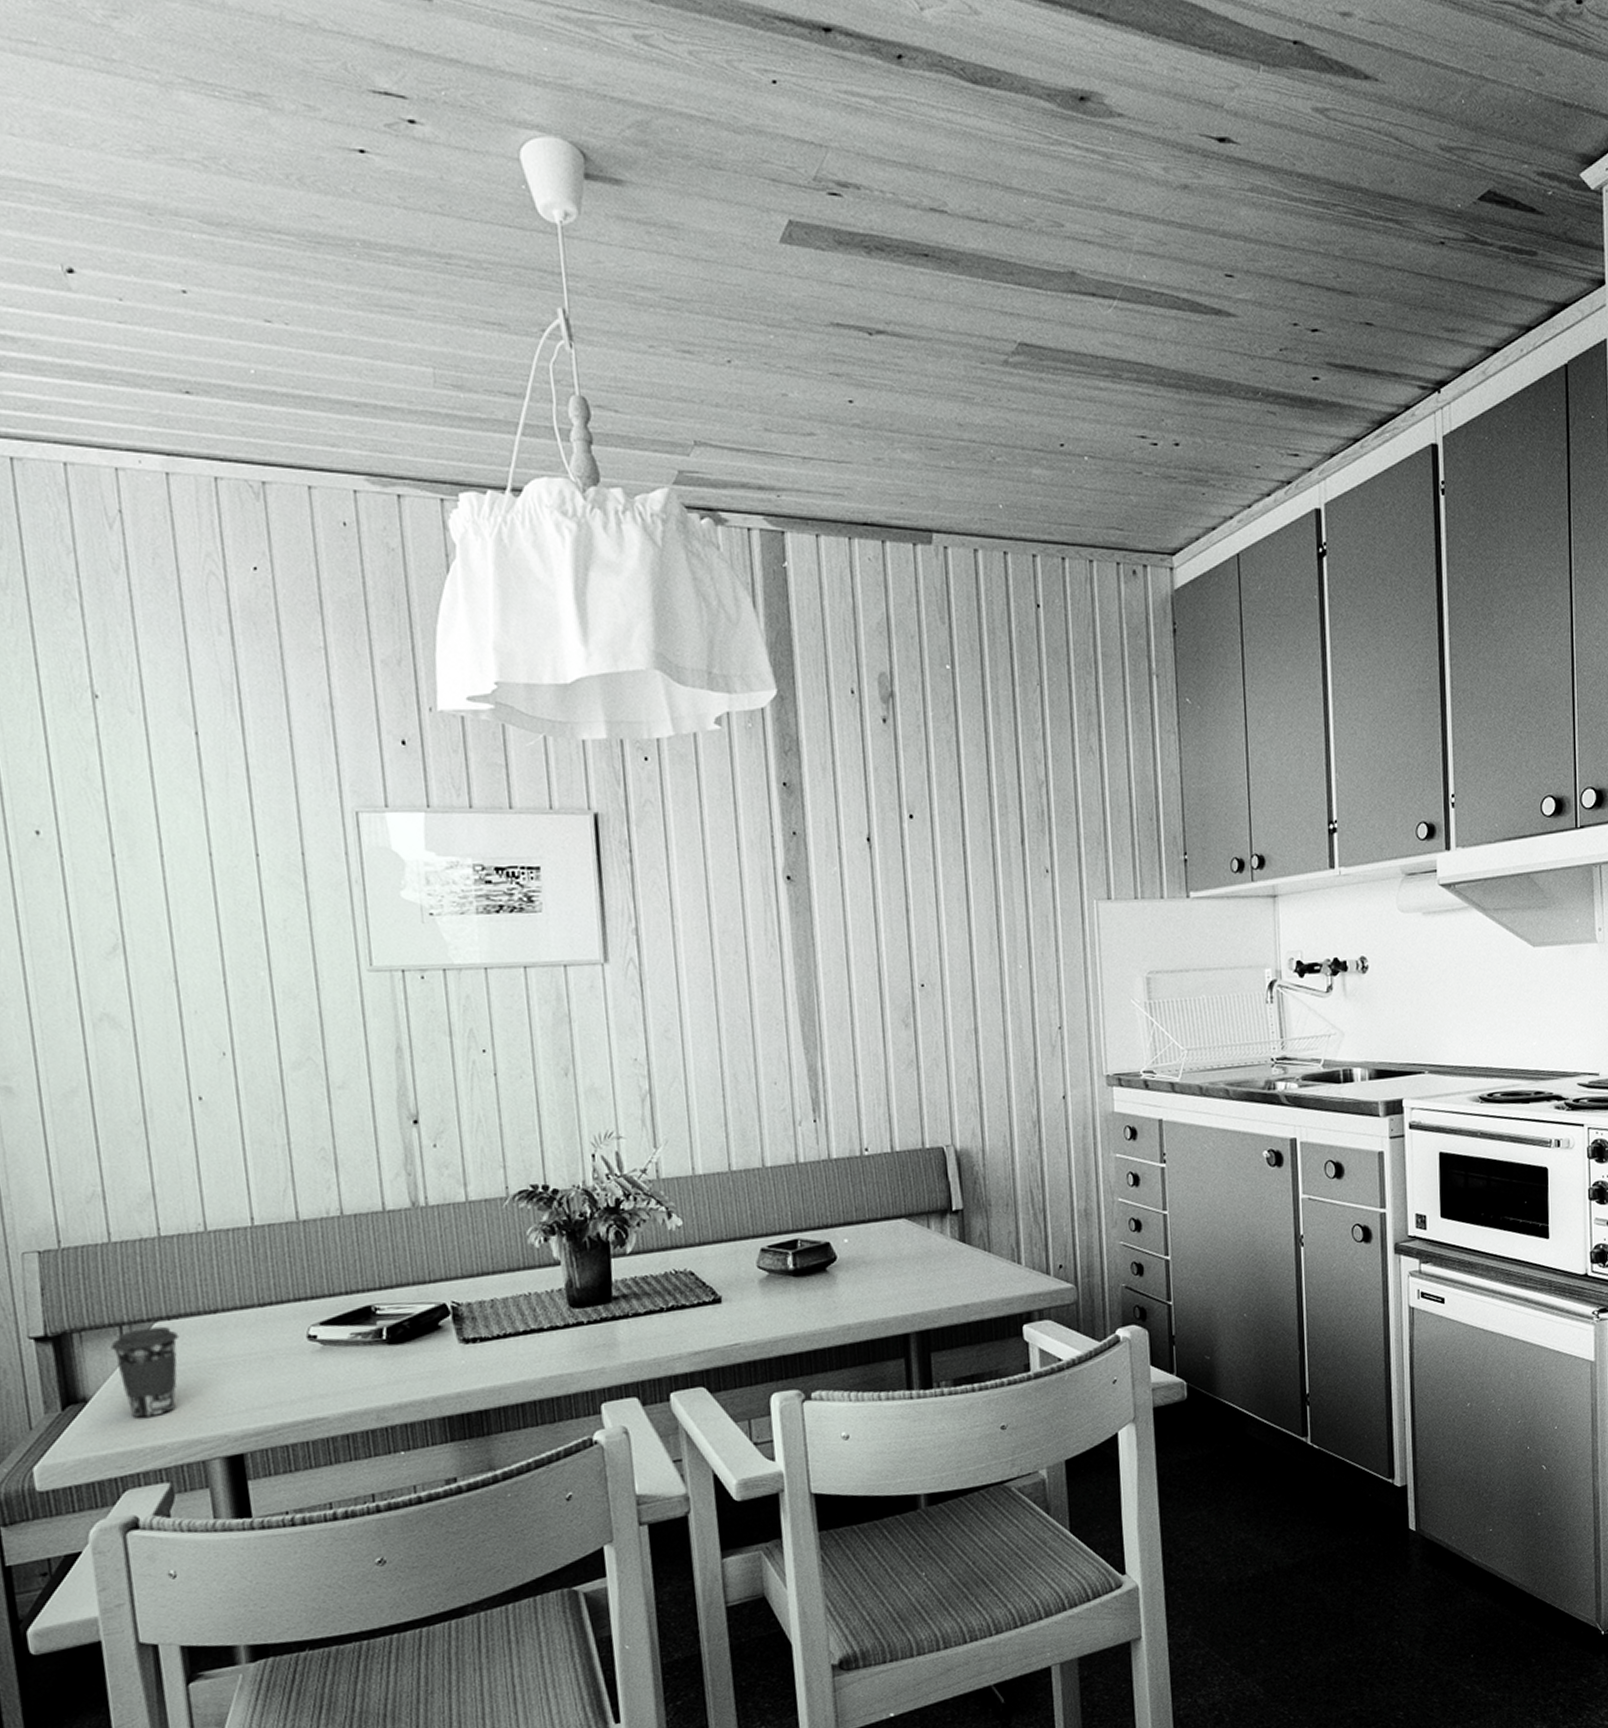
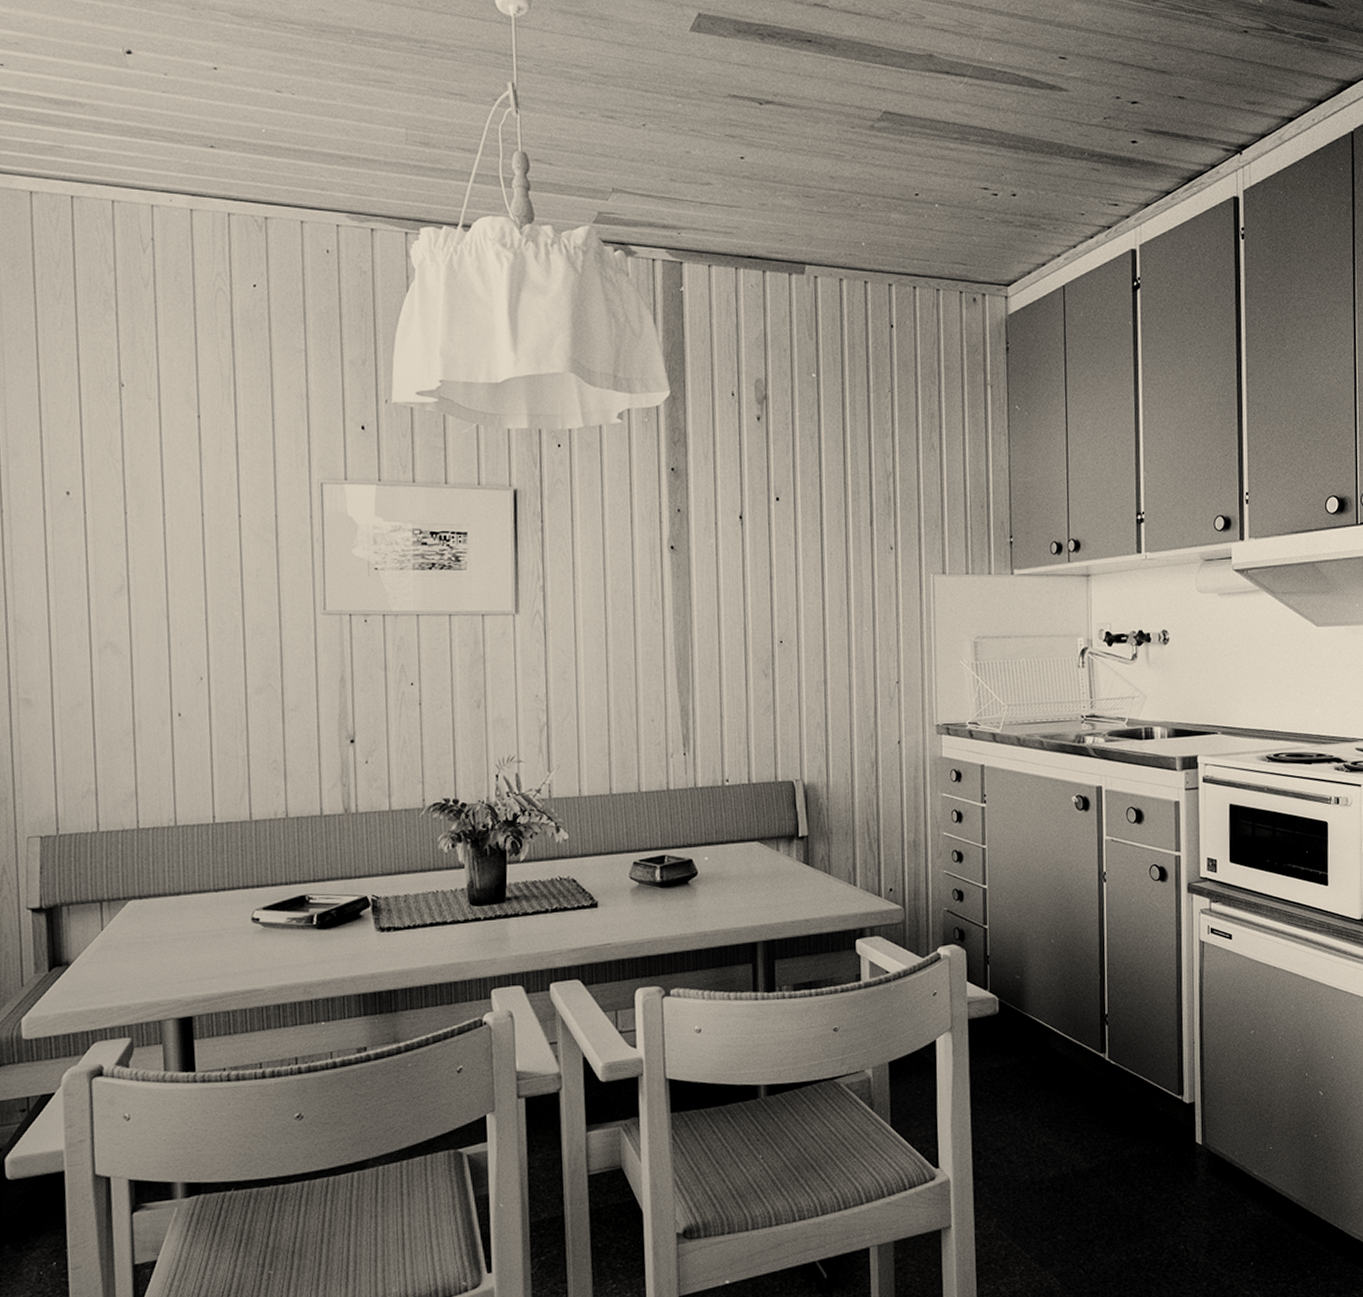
coffee cup: present [110,1326,180,1418] -> none [92,904,148,981]

